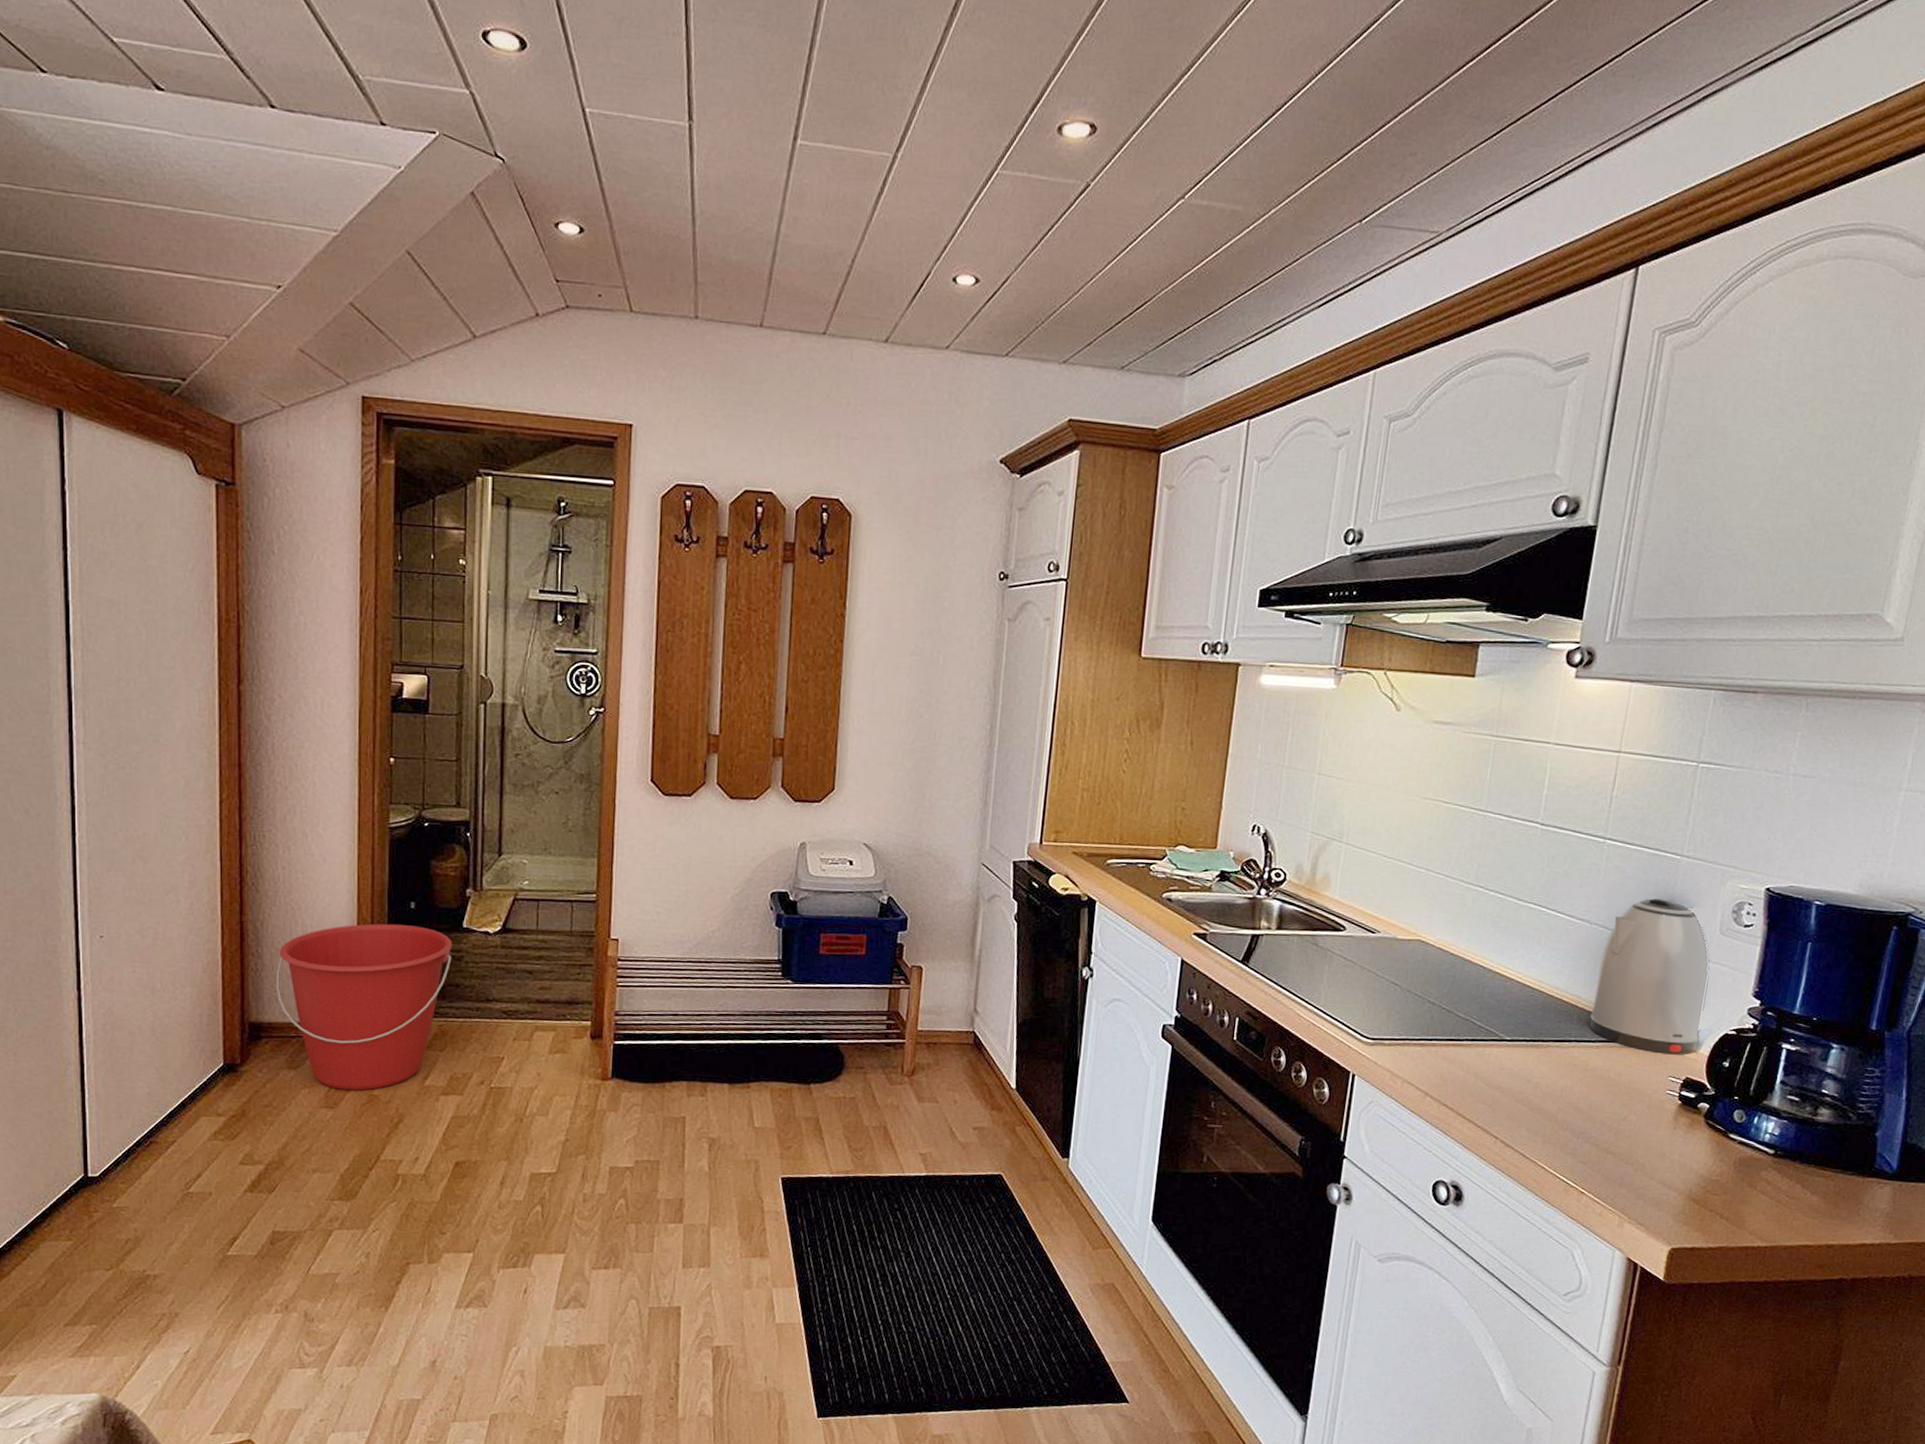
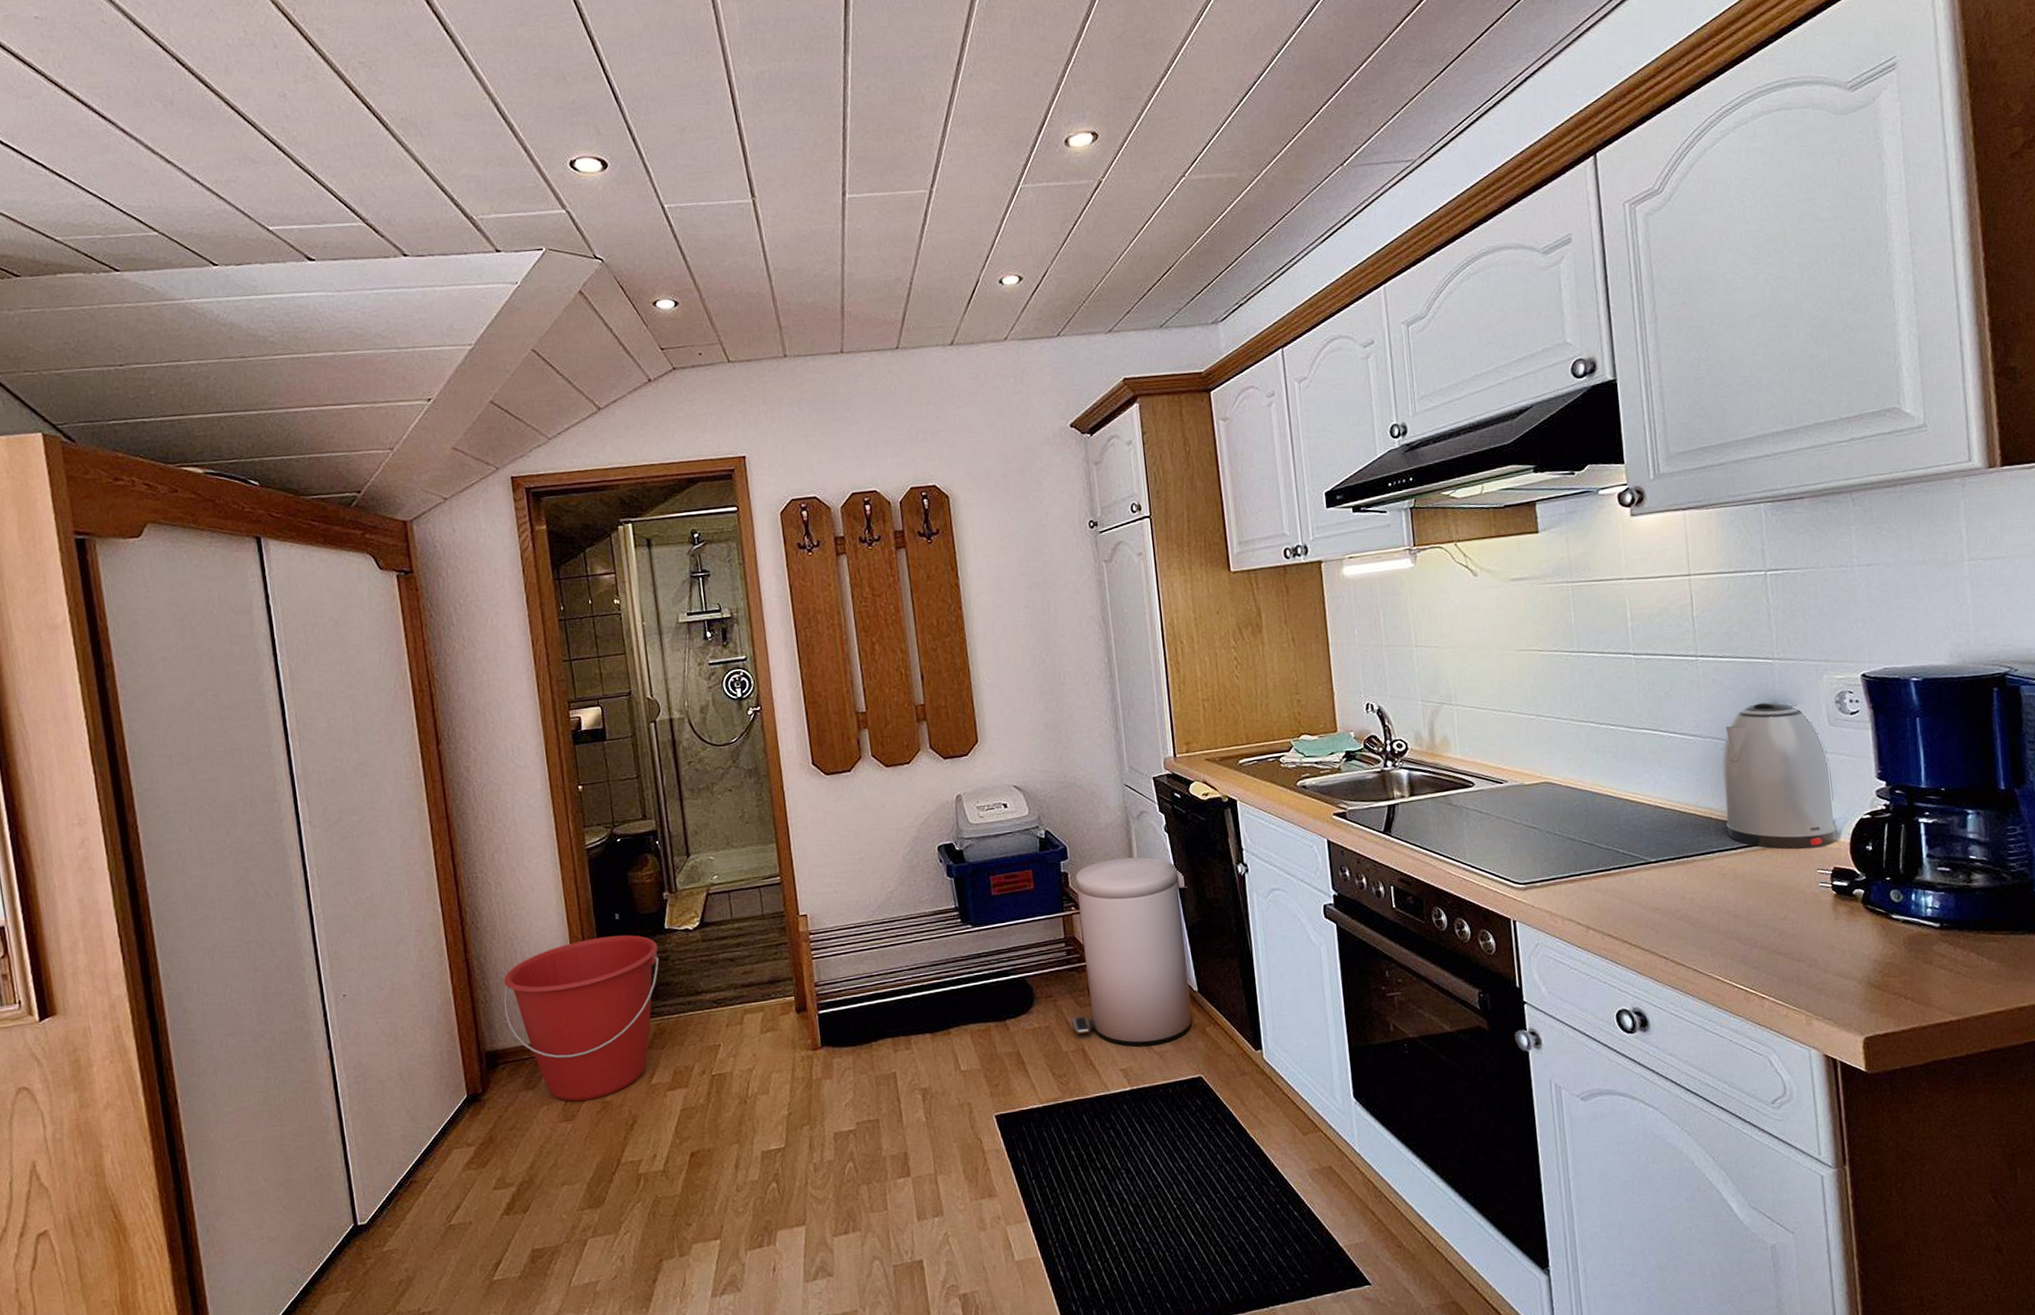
pedal bin: none [878,939,1026,1136] -> present [1071,857,1194,1047]

